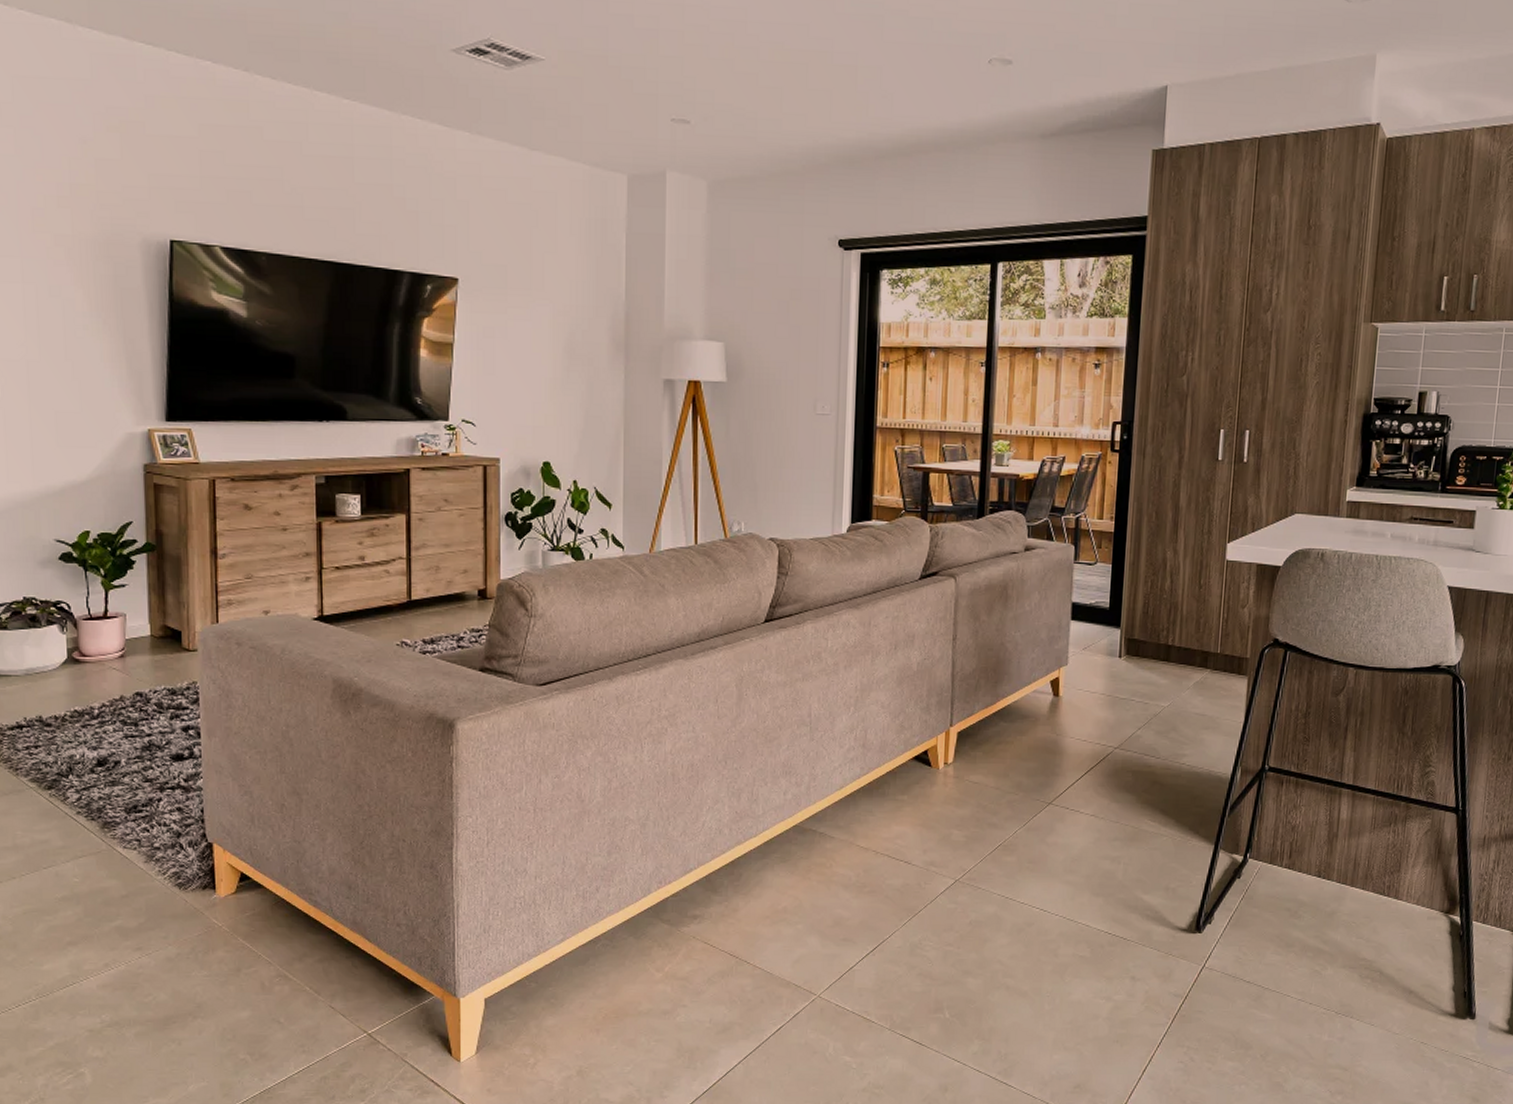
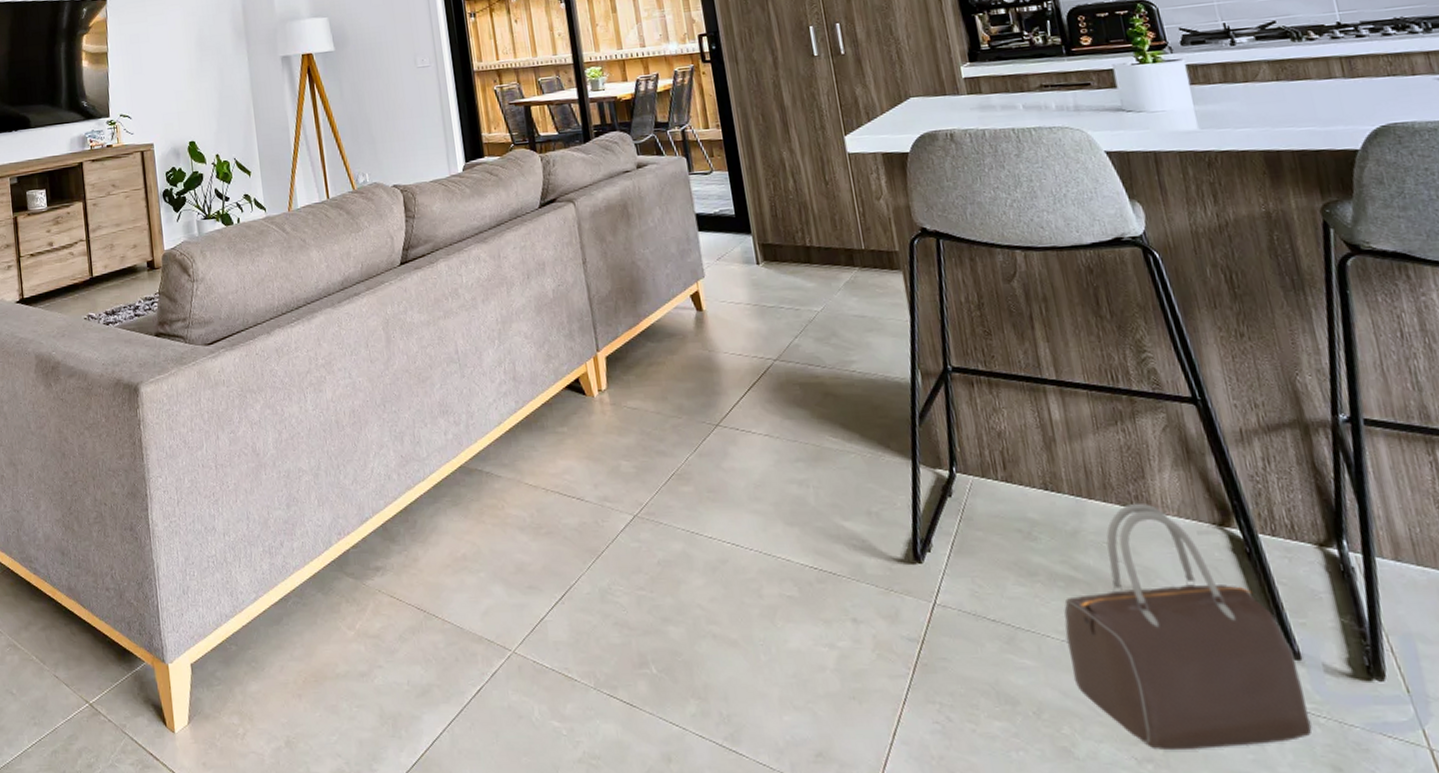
handbag: none [1299,891,1471,1086] -> present [1064,502,1312,751]

